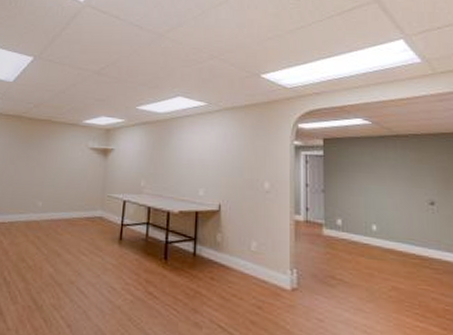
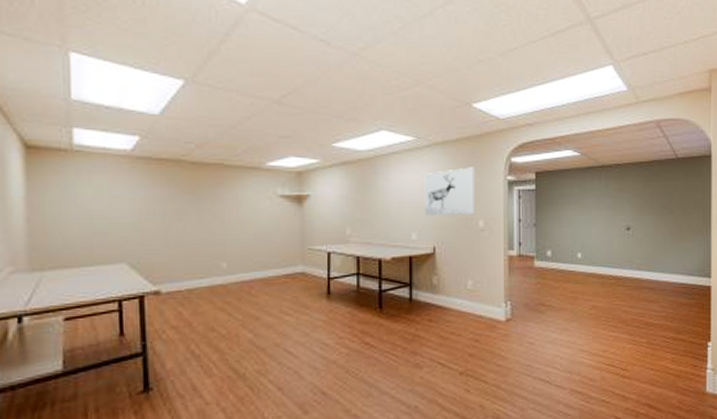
wall art: none [213,131,262,176] -> present [425,167,476,215]

